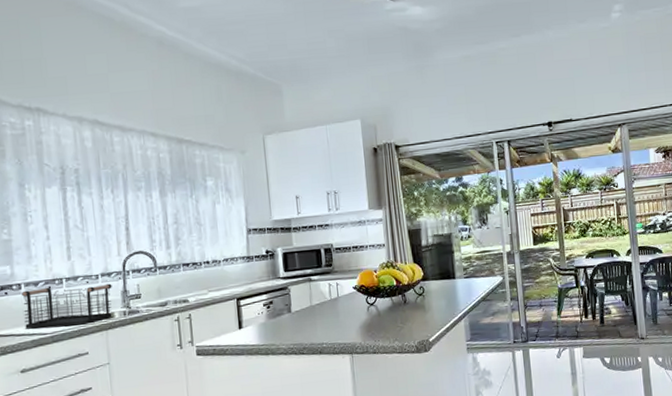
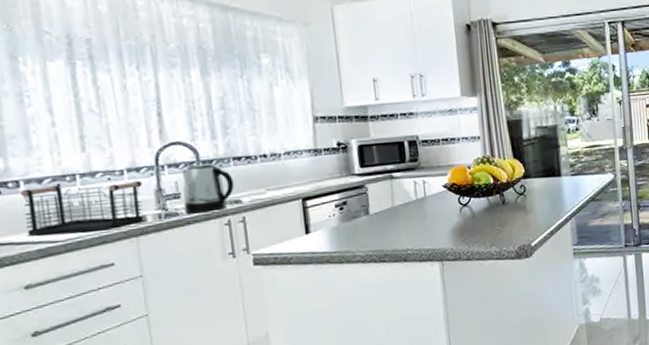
kettle: none [142,269,183,312] -> present [181,164,235,214]

